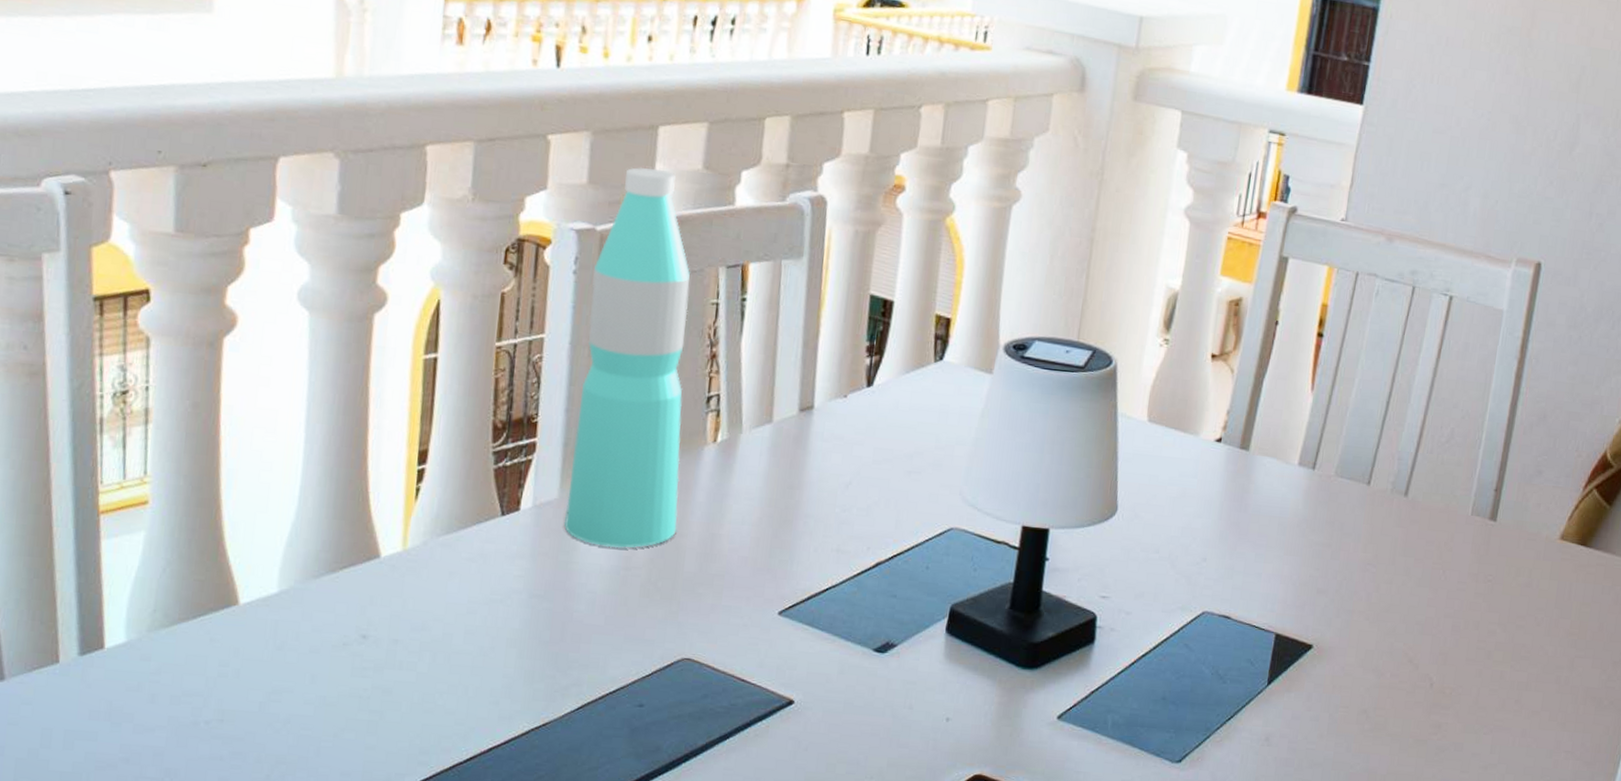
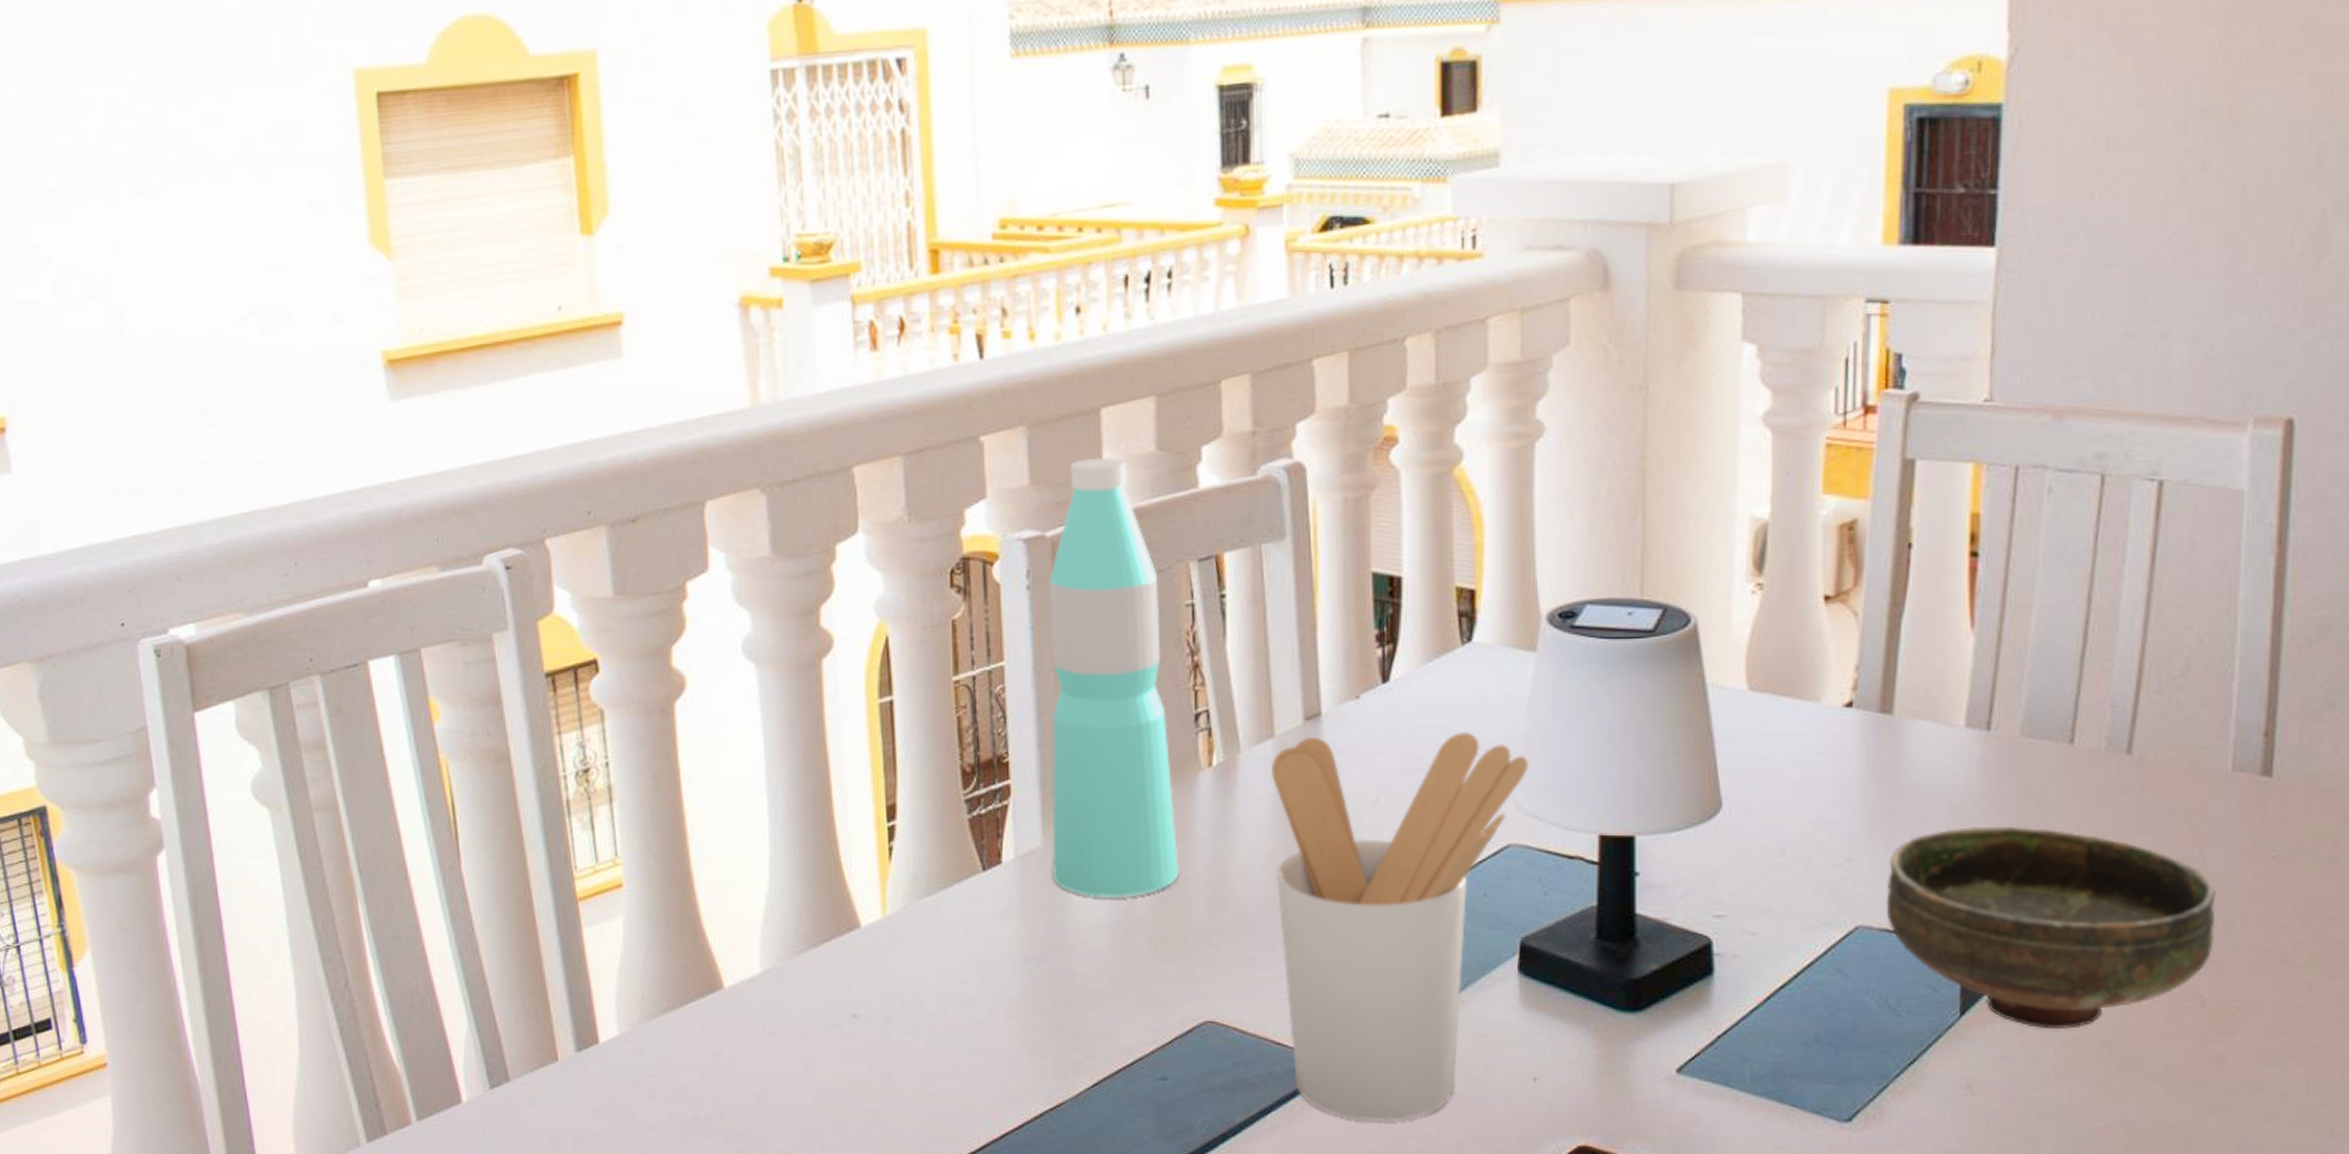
utensil holder: none [752,425,976,750] -> present [1272,732,1529,1123]
bowl: none [1226,541,1450,699] -> present [1886,826,2216,1030]

